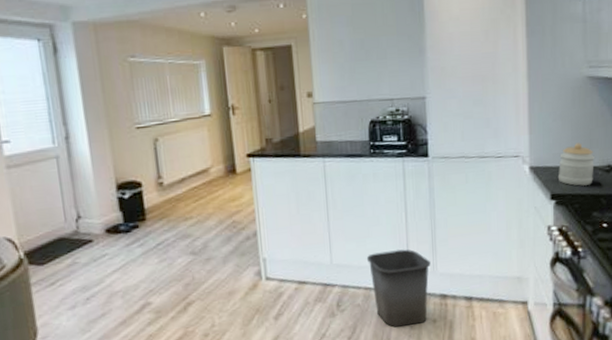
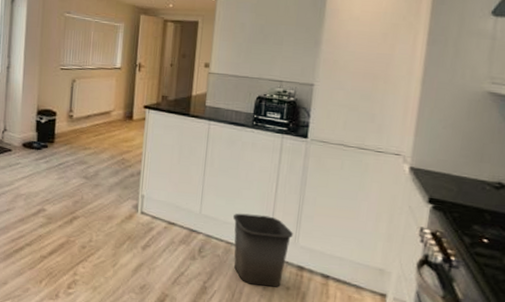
jar: present [557,143,596,186] -> none [439,154,485,197]

